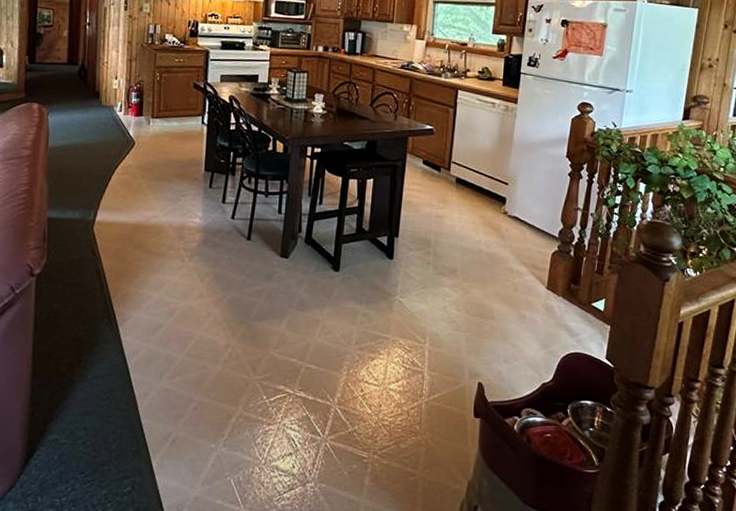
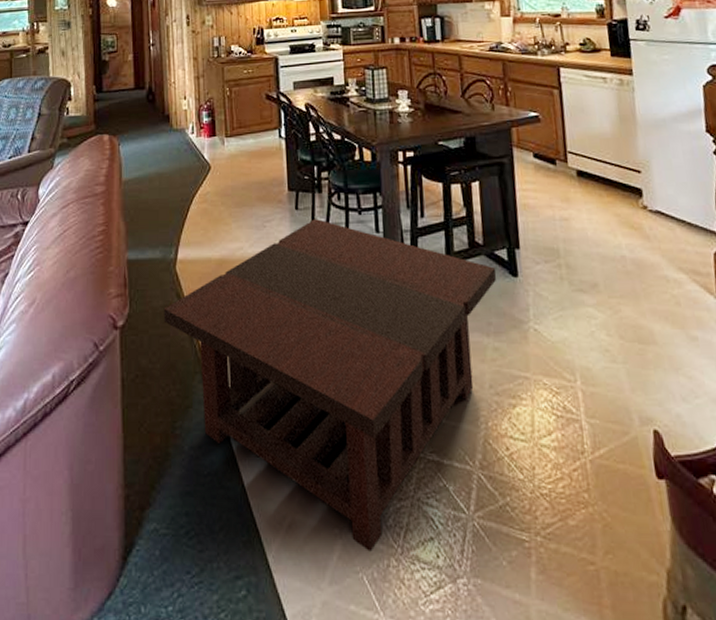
coffee table: none [78,197,376,462] -> present [163,219,497,552]

